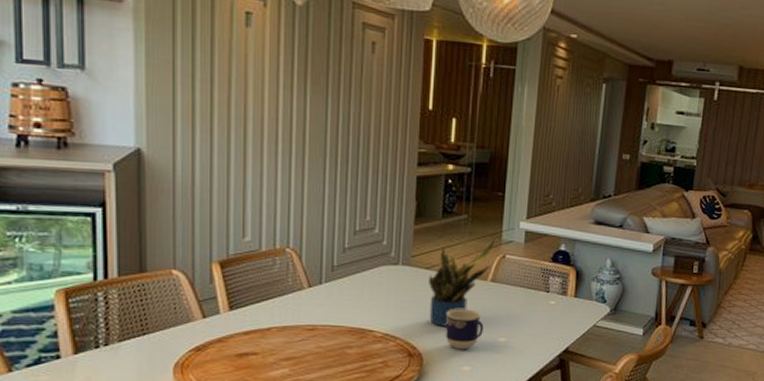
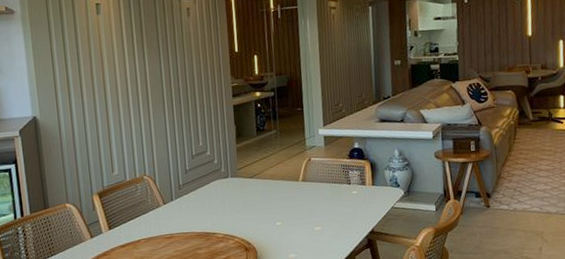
potted plant: present [428,238,496,327] -> none [252,146,301,224]
cup: present [446,309,484,350] -> none [271,206,302,241]

